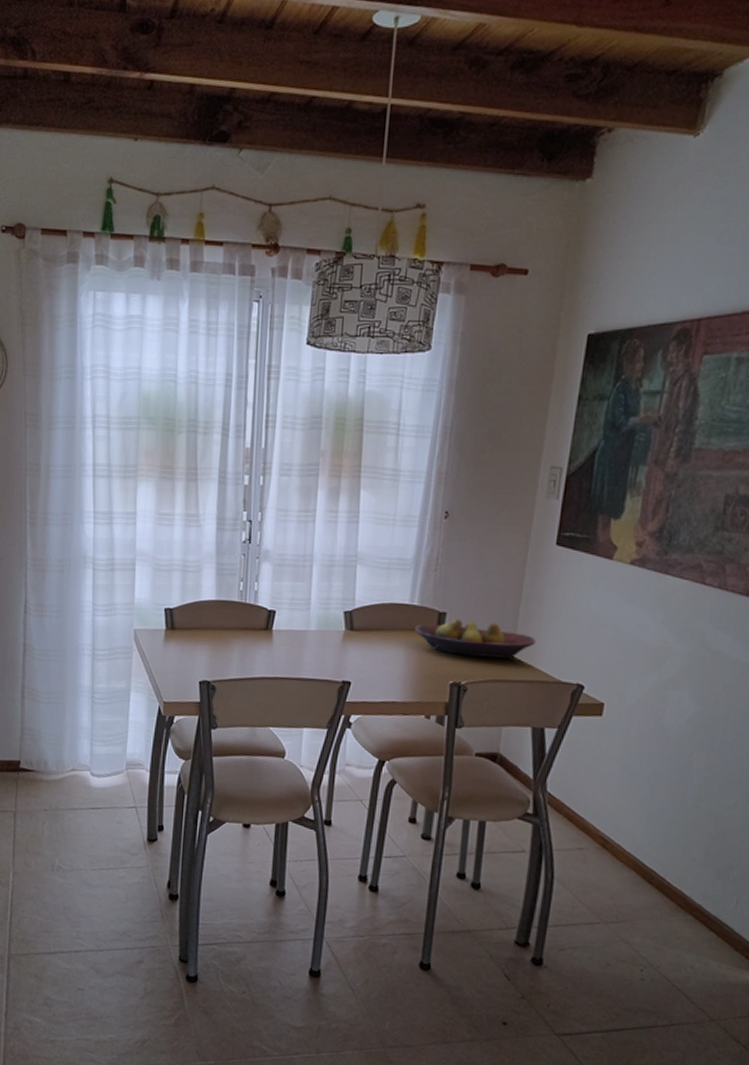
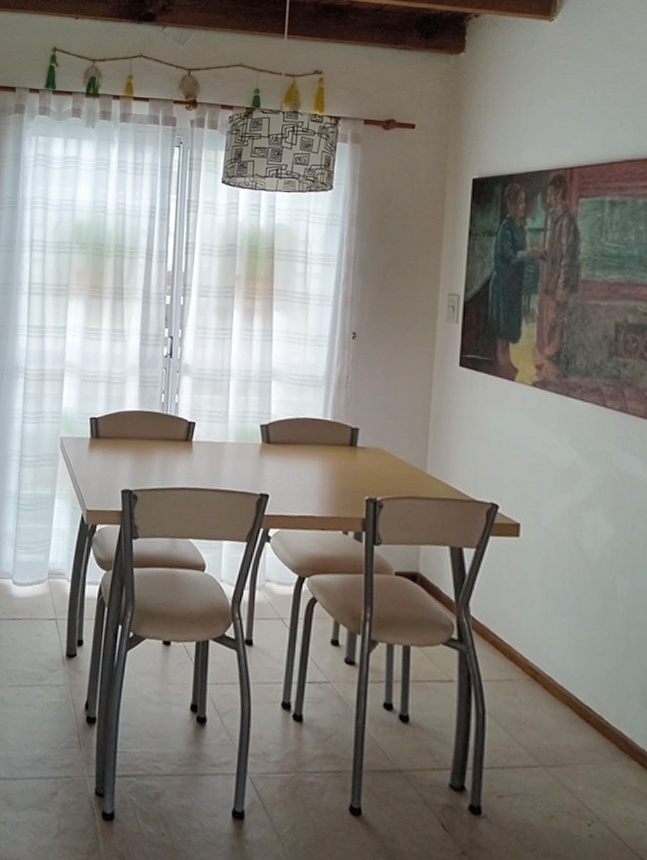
fruit bowl: present [415,619,536,659] -> none [329,435,447,476]

